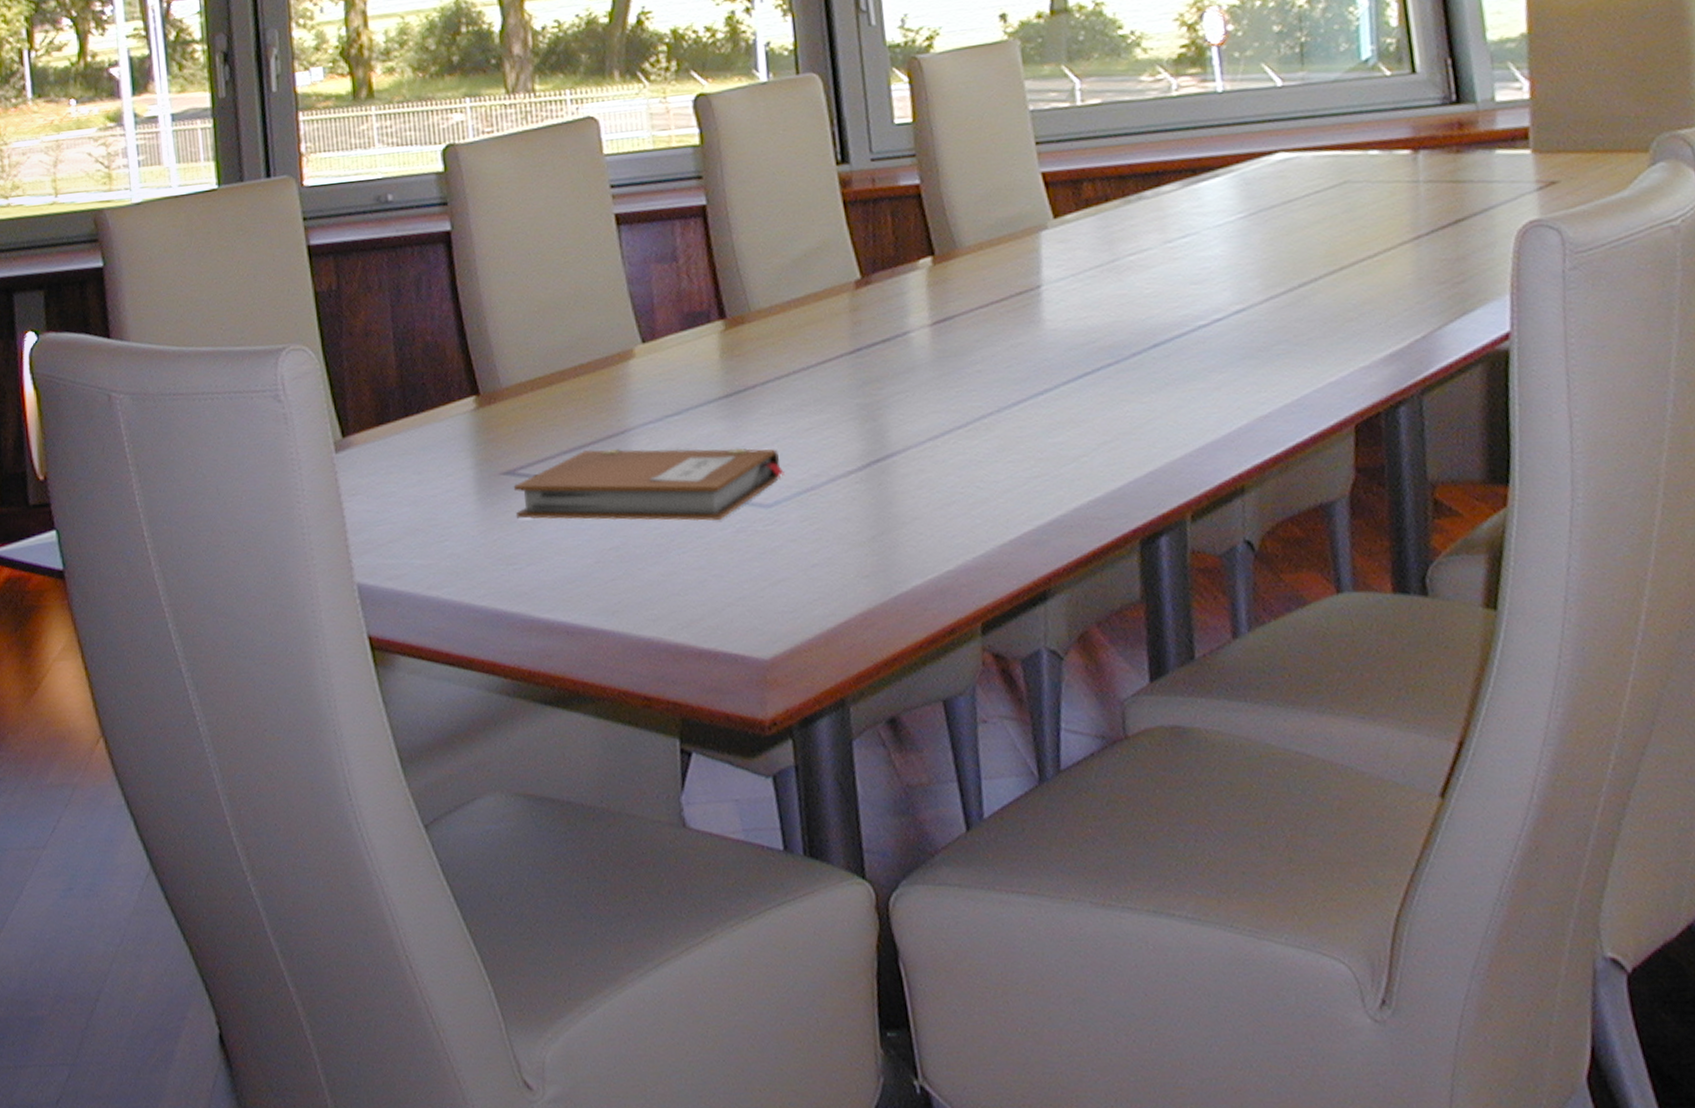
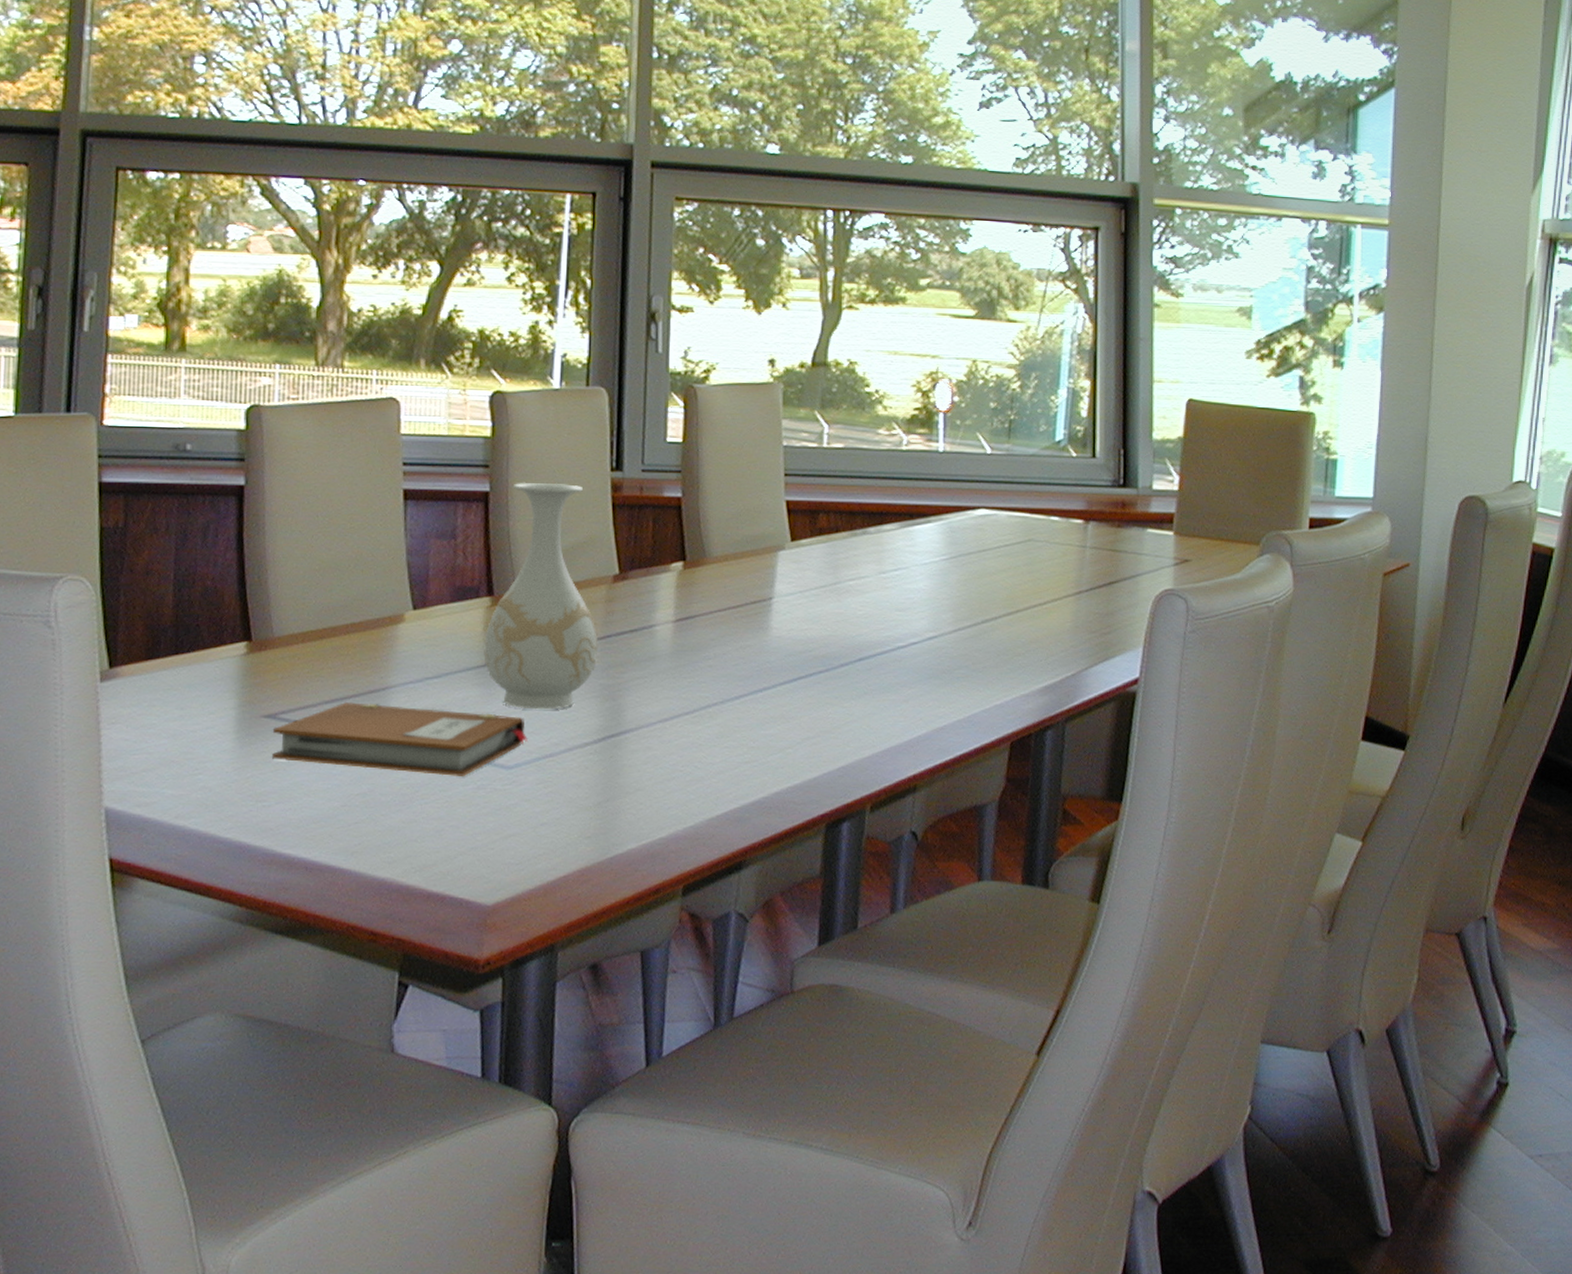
vase: none [722,185,849,440] -> present [484,482,599,710]

